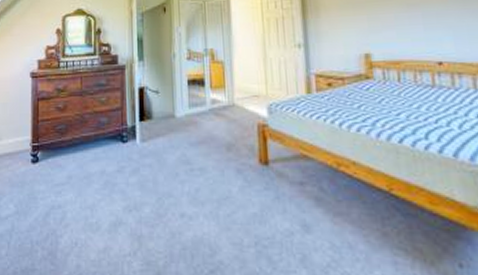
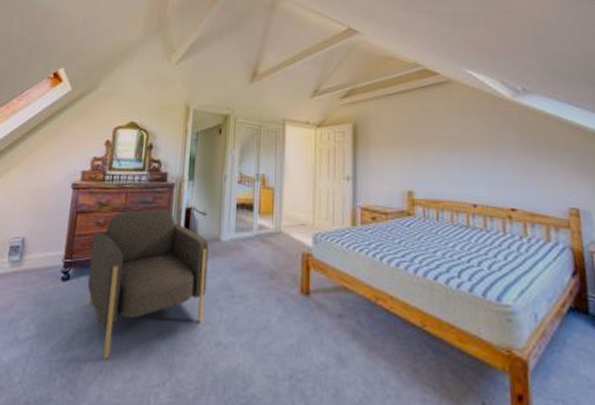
armchair: none [55,90,166,232] -> present [87,209,209,359]

